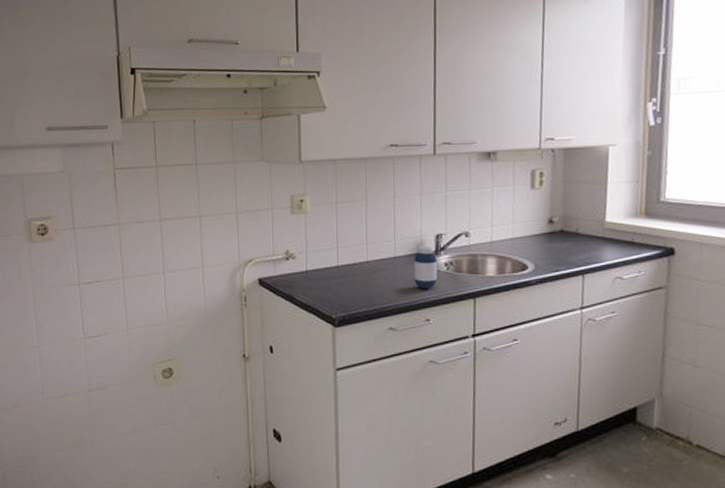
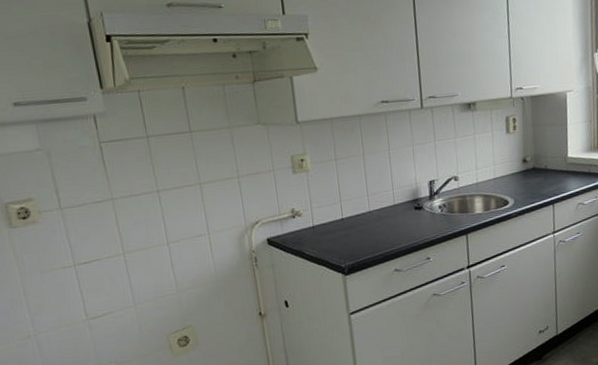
medicine bottle: present [413,245,438,289] -> none [411,191,434,231]

